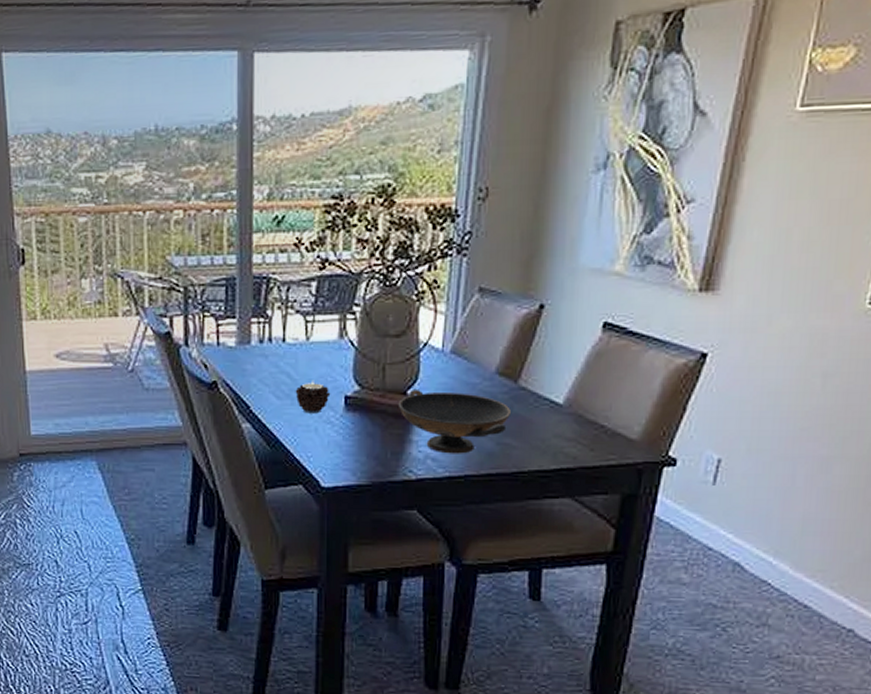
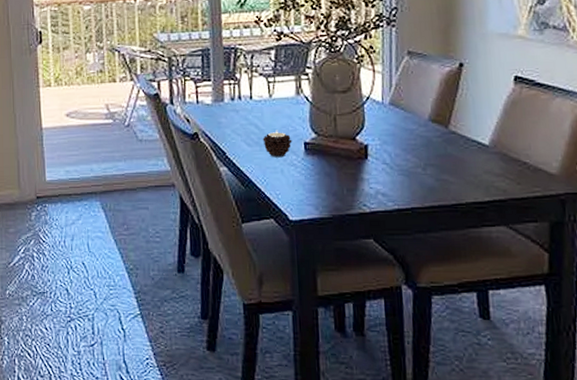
decorative bowl: present [399,390,512,454] -> none [350,136,446,190]

